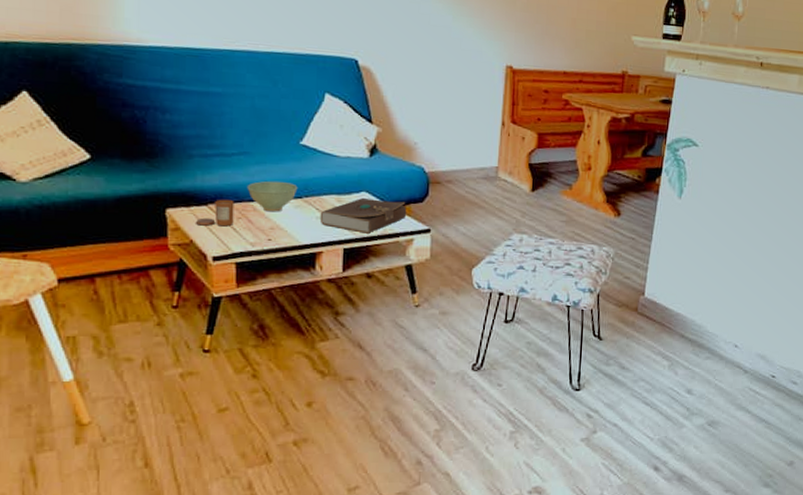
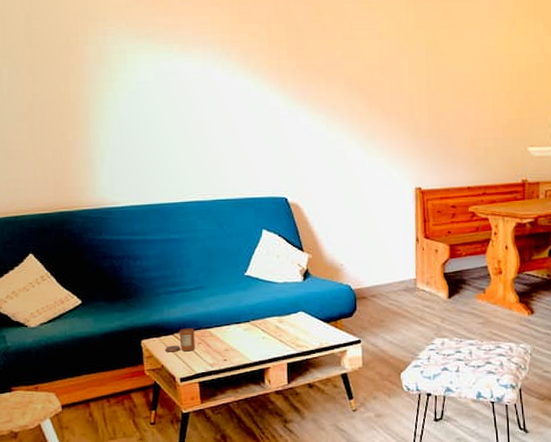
bowl: present [247,180,298,212] -> none [204,308,245,336]
book: present [319,197,407,233] -> none [265,316,339,348]

